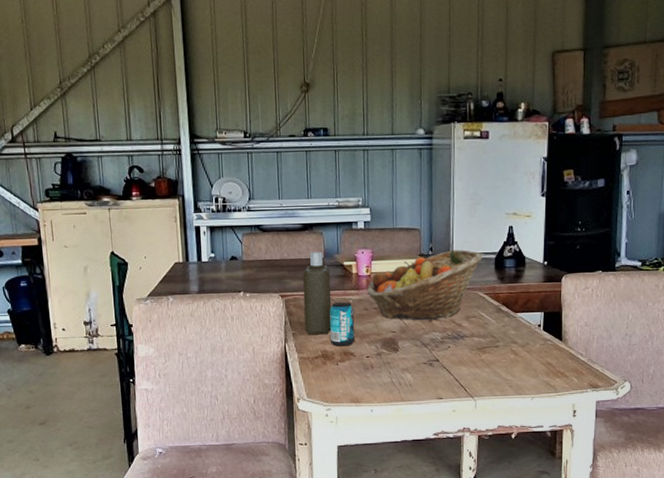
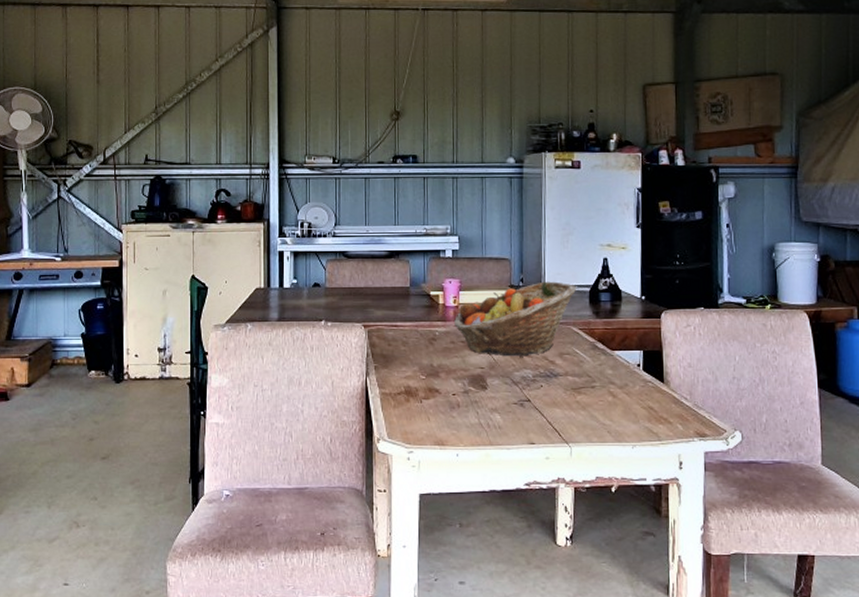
bottle: present [302,252,332,334] -> none [387,280,417,368]
beverage can: present [330,303,355,347] -> none [414,335,441,382]

